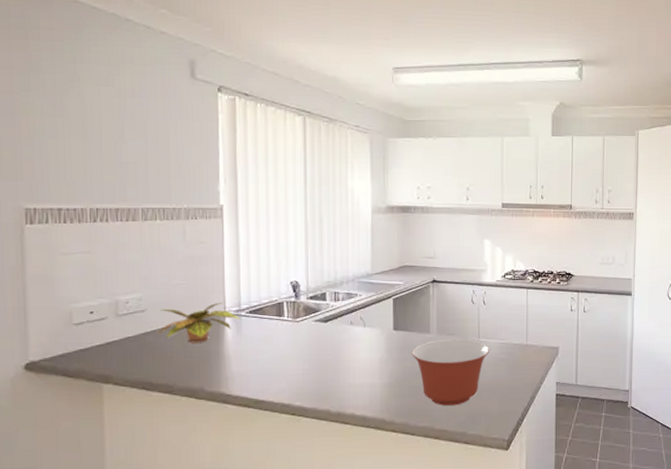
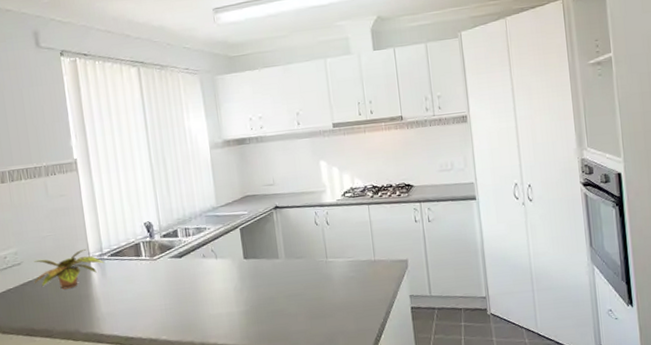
mixing bowl: present [411,338,490,406] -> none [263,260,339,328]

